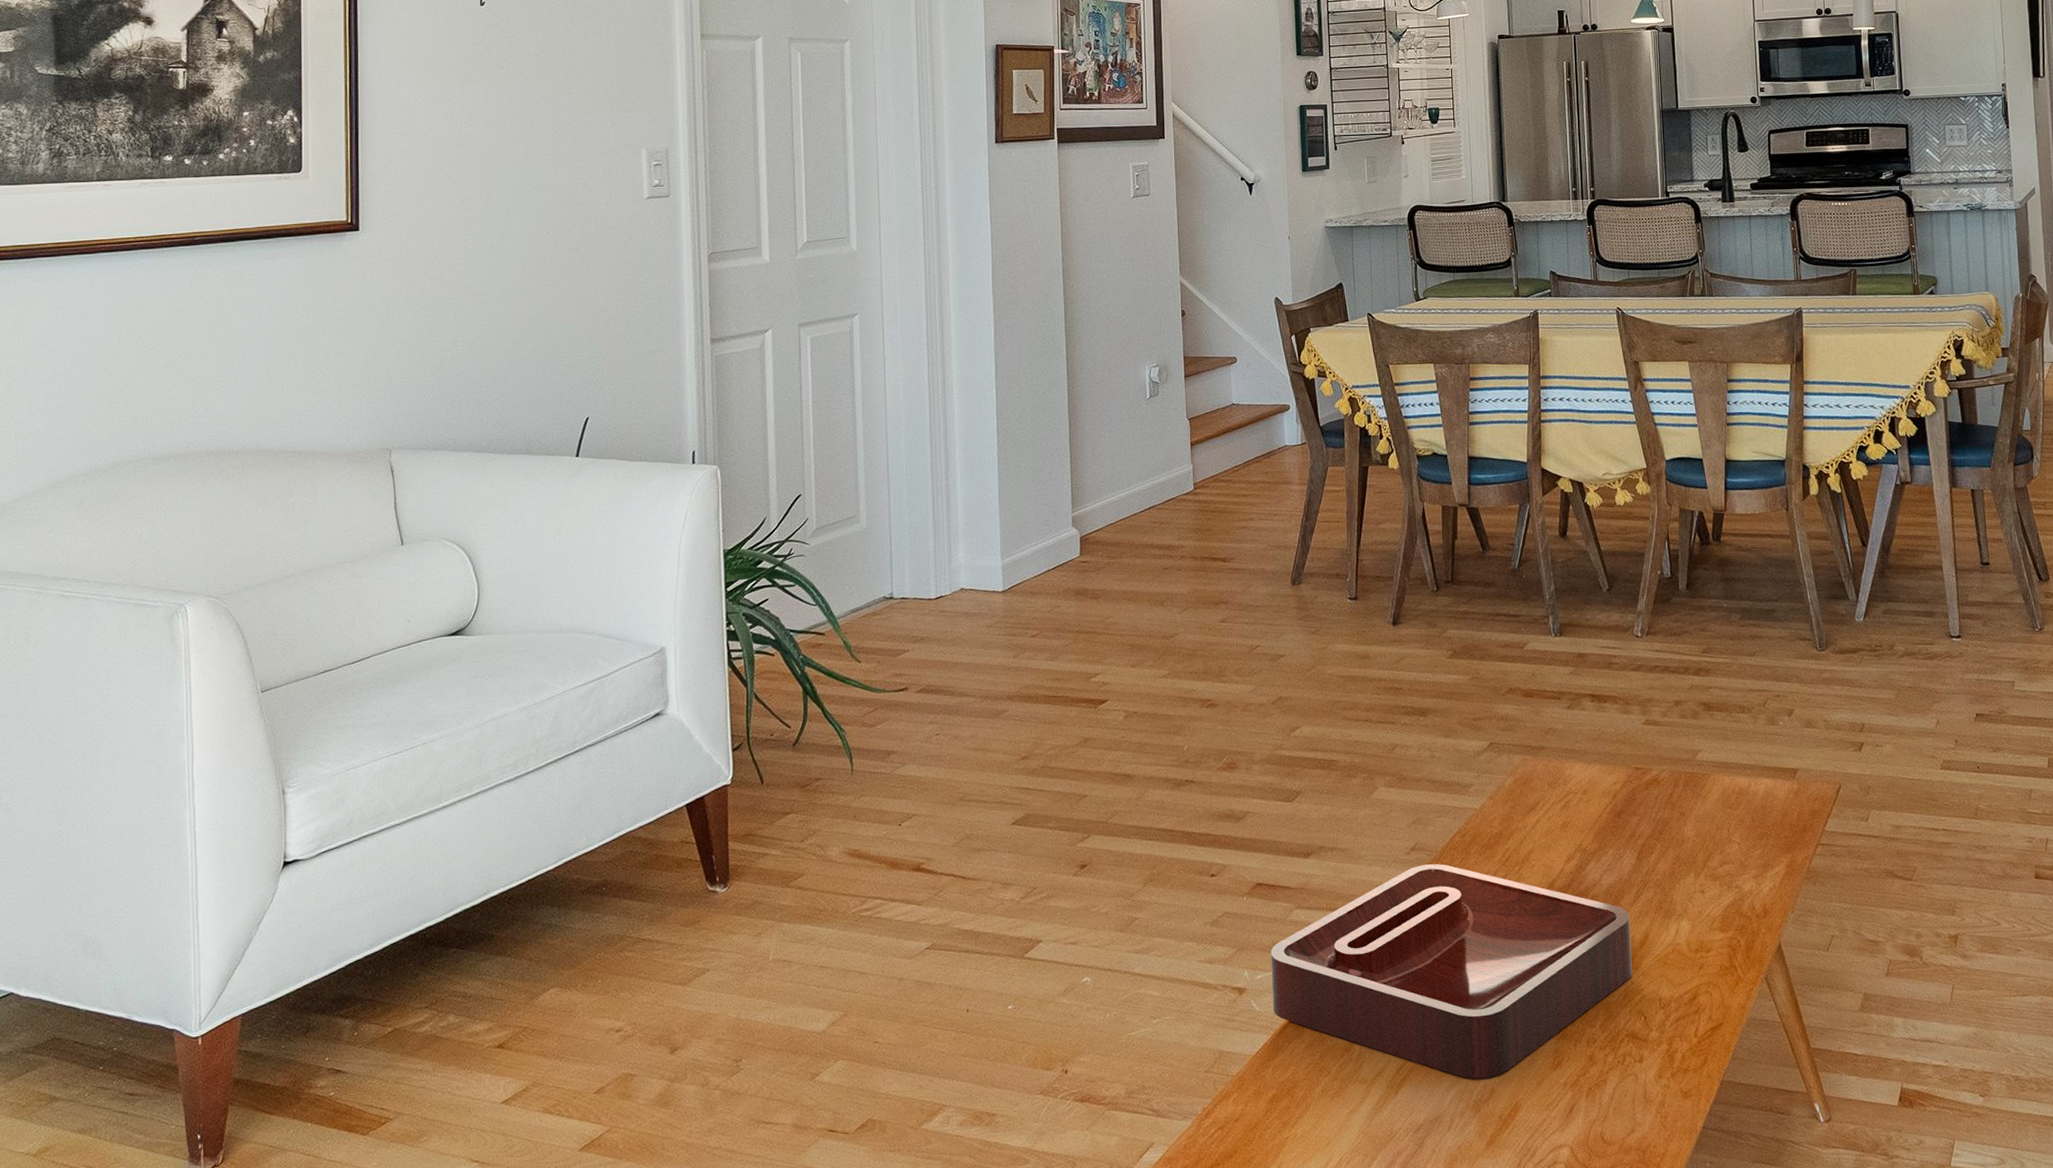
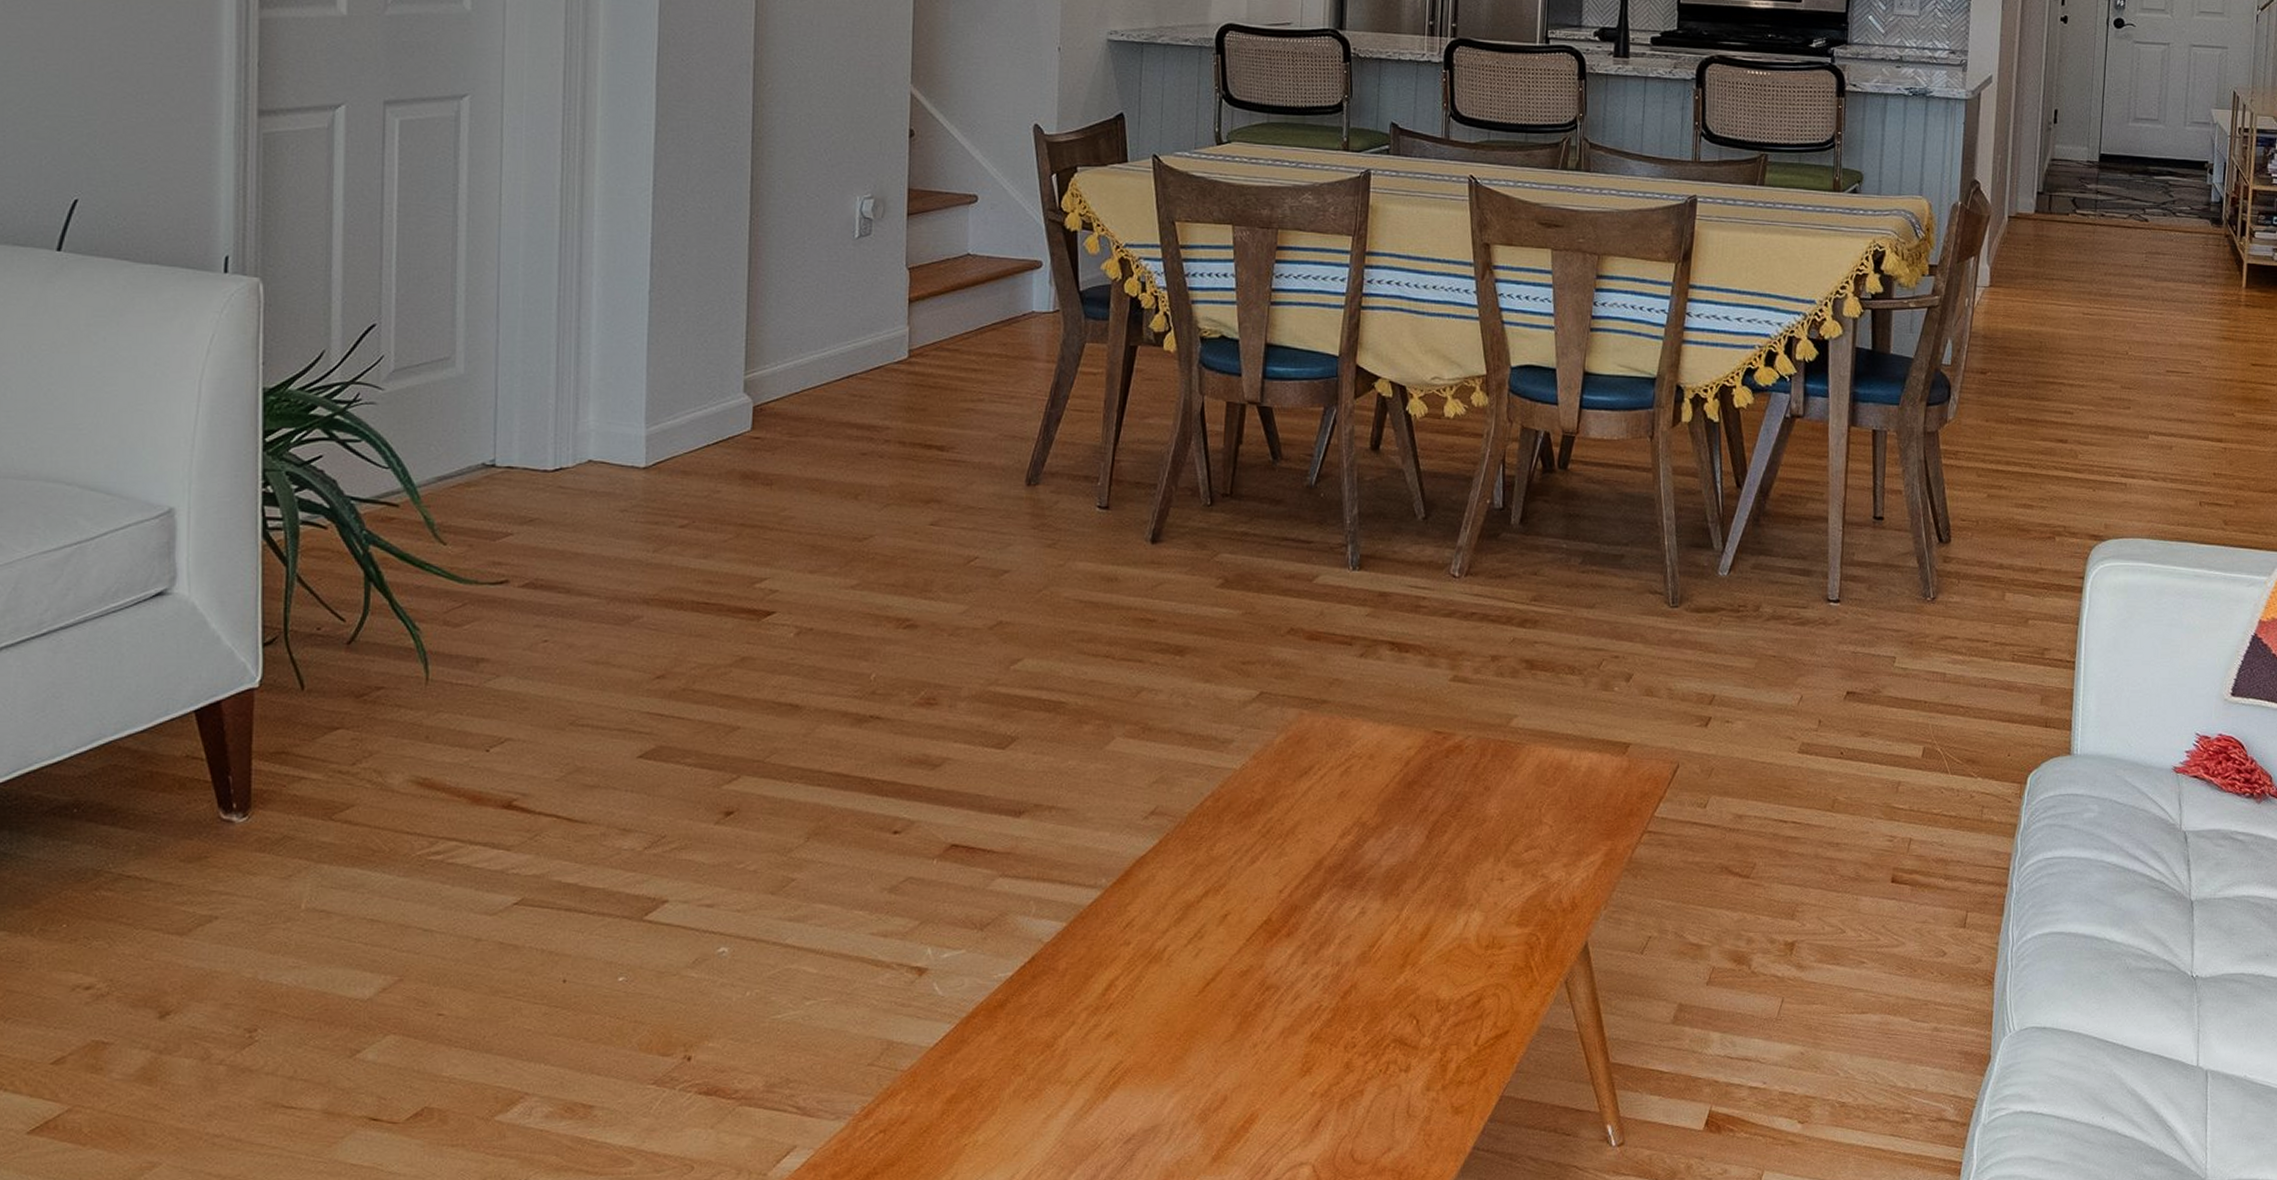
decorative tray: present [1270,864,1632,1079] -> none [960,832,1411,1084]

